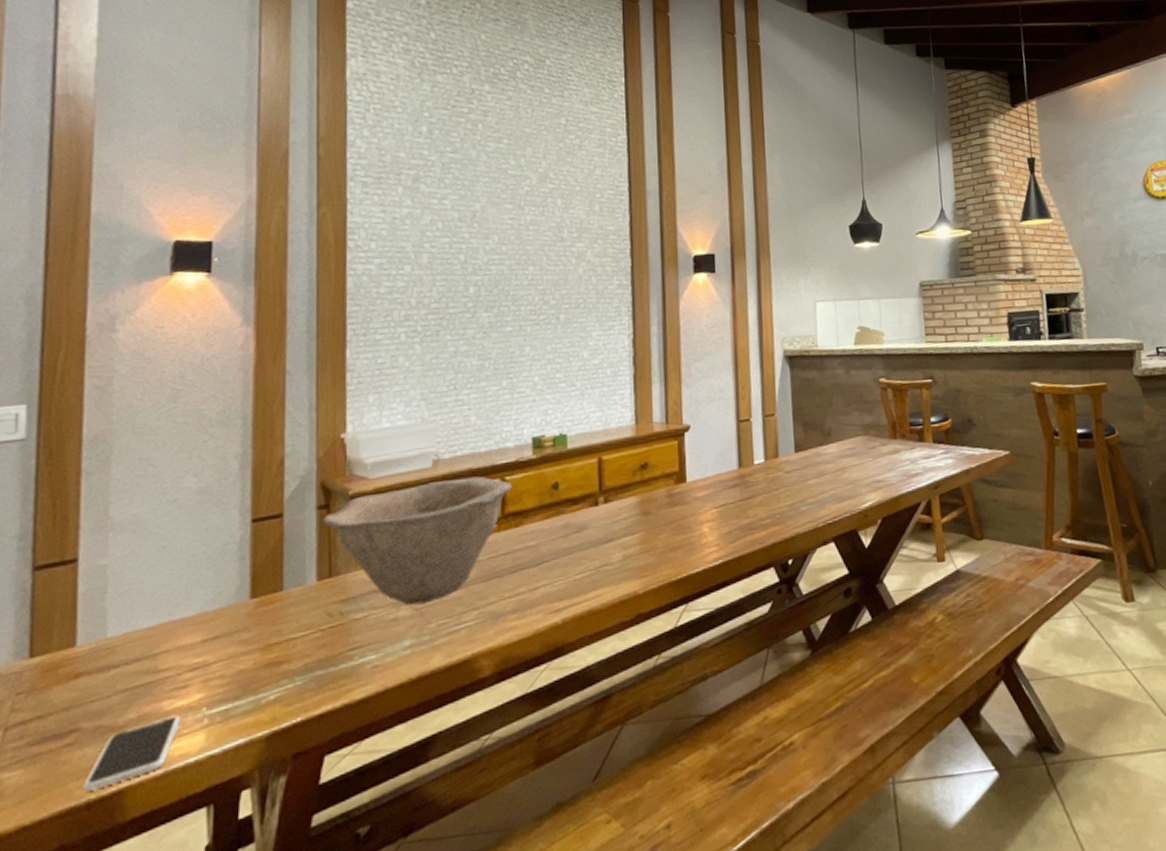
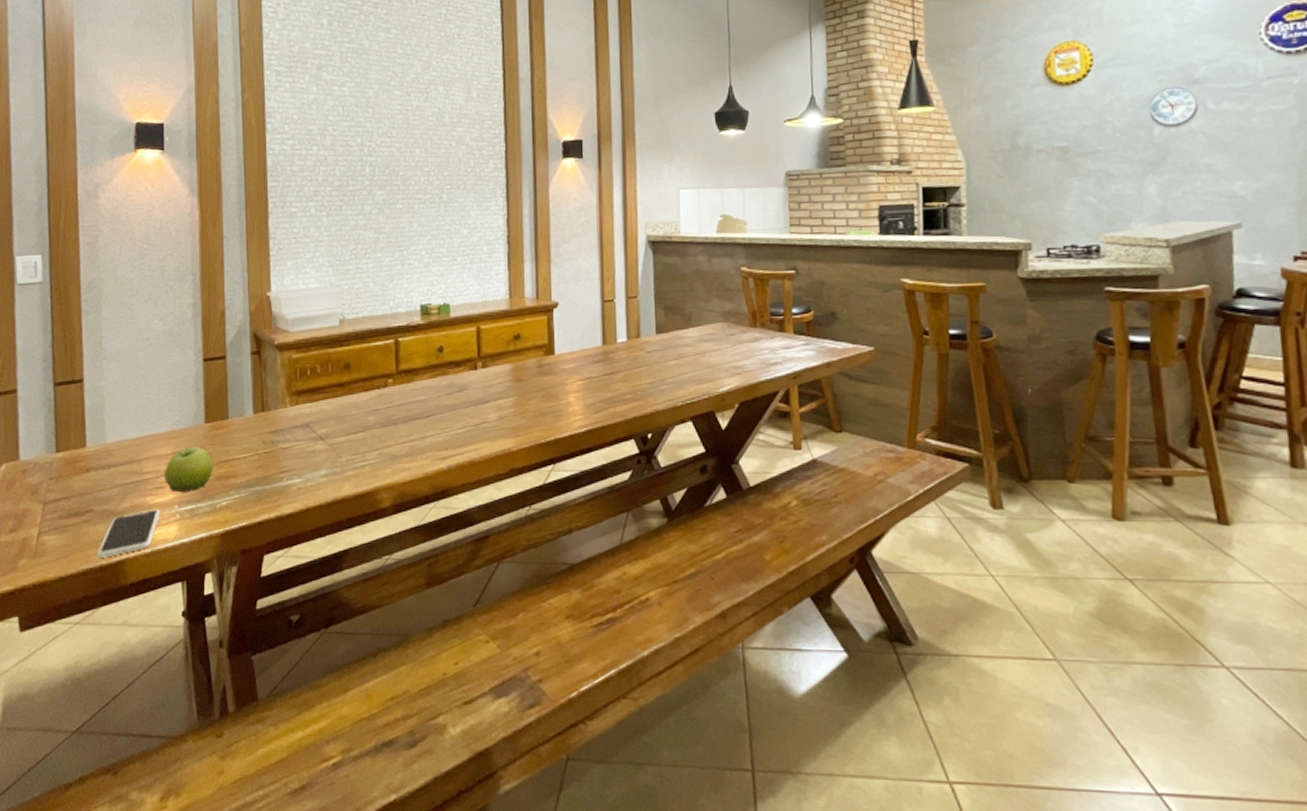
fruit: none [189,629,260,691] -> present [165,447,213,493]
bowl: present [323,476,512,606] -> none [256,336,404,441]

